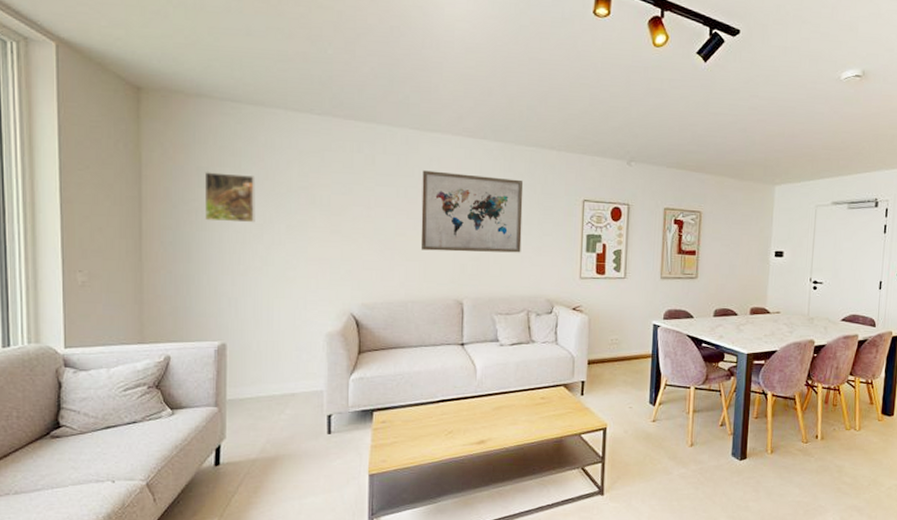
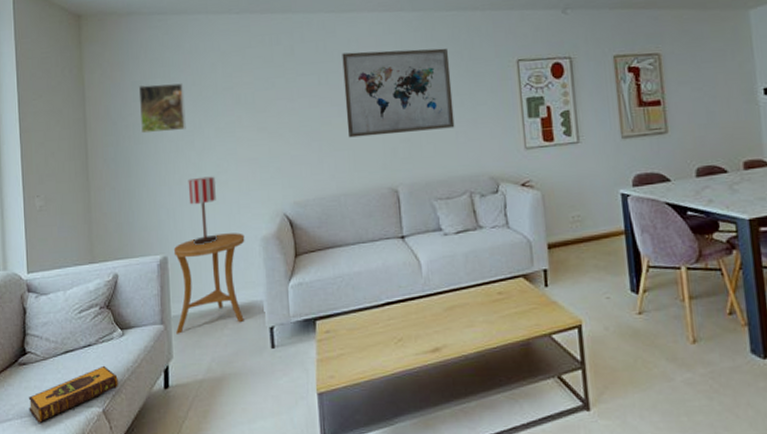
hardback book: none [61,442,165,494] -> present [28,365,118,423]
side table: none [231,326,309,417] -> present [173,233,245,334]
table lamp: none [253,270,282,335] -> present [188,176,217,245]

